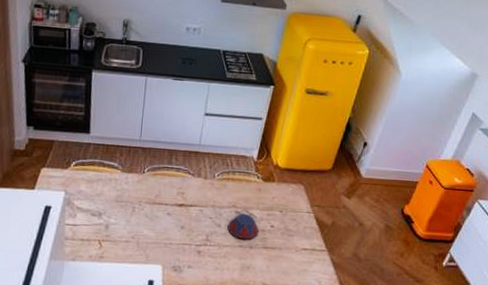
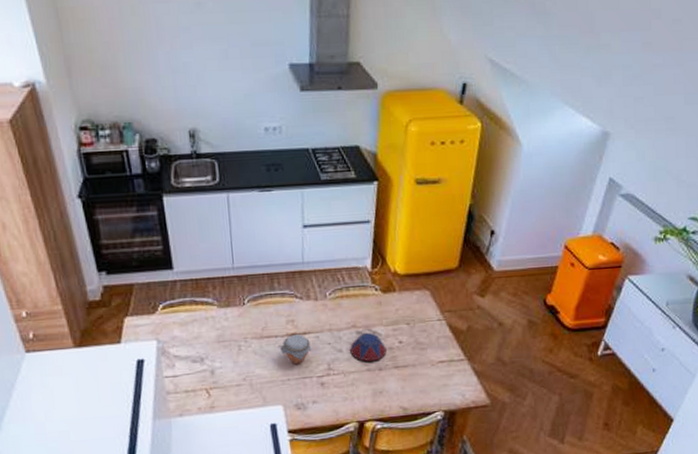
jar: none [168,205,195,232] -> present [280,333,312,365]

